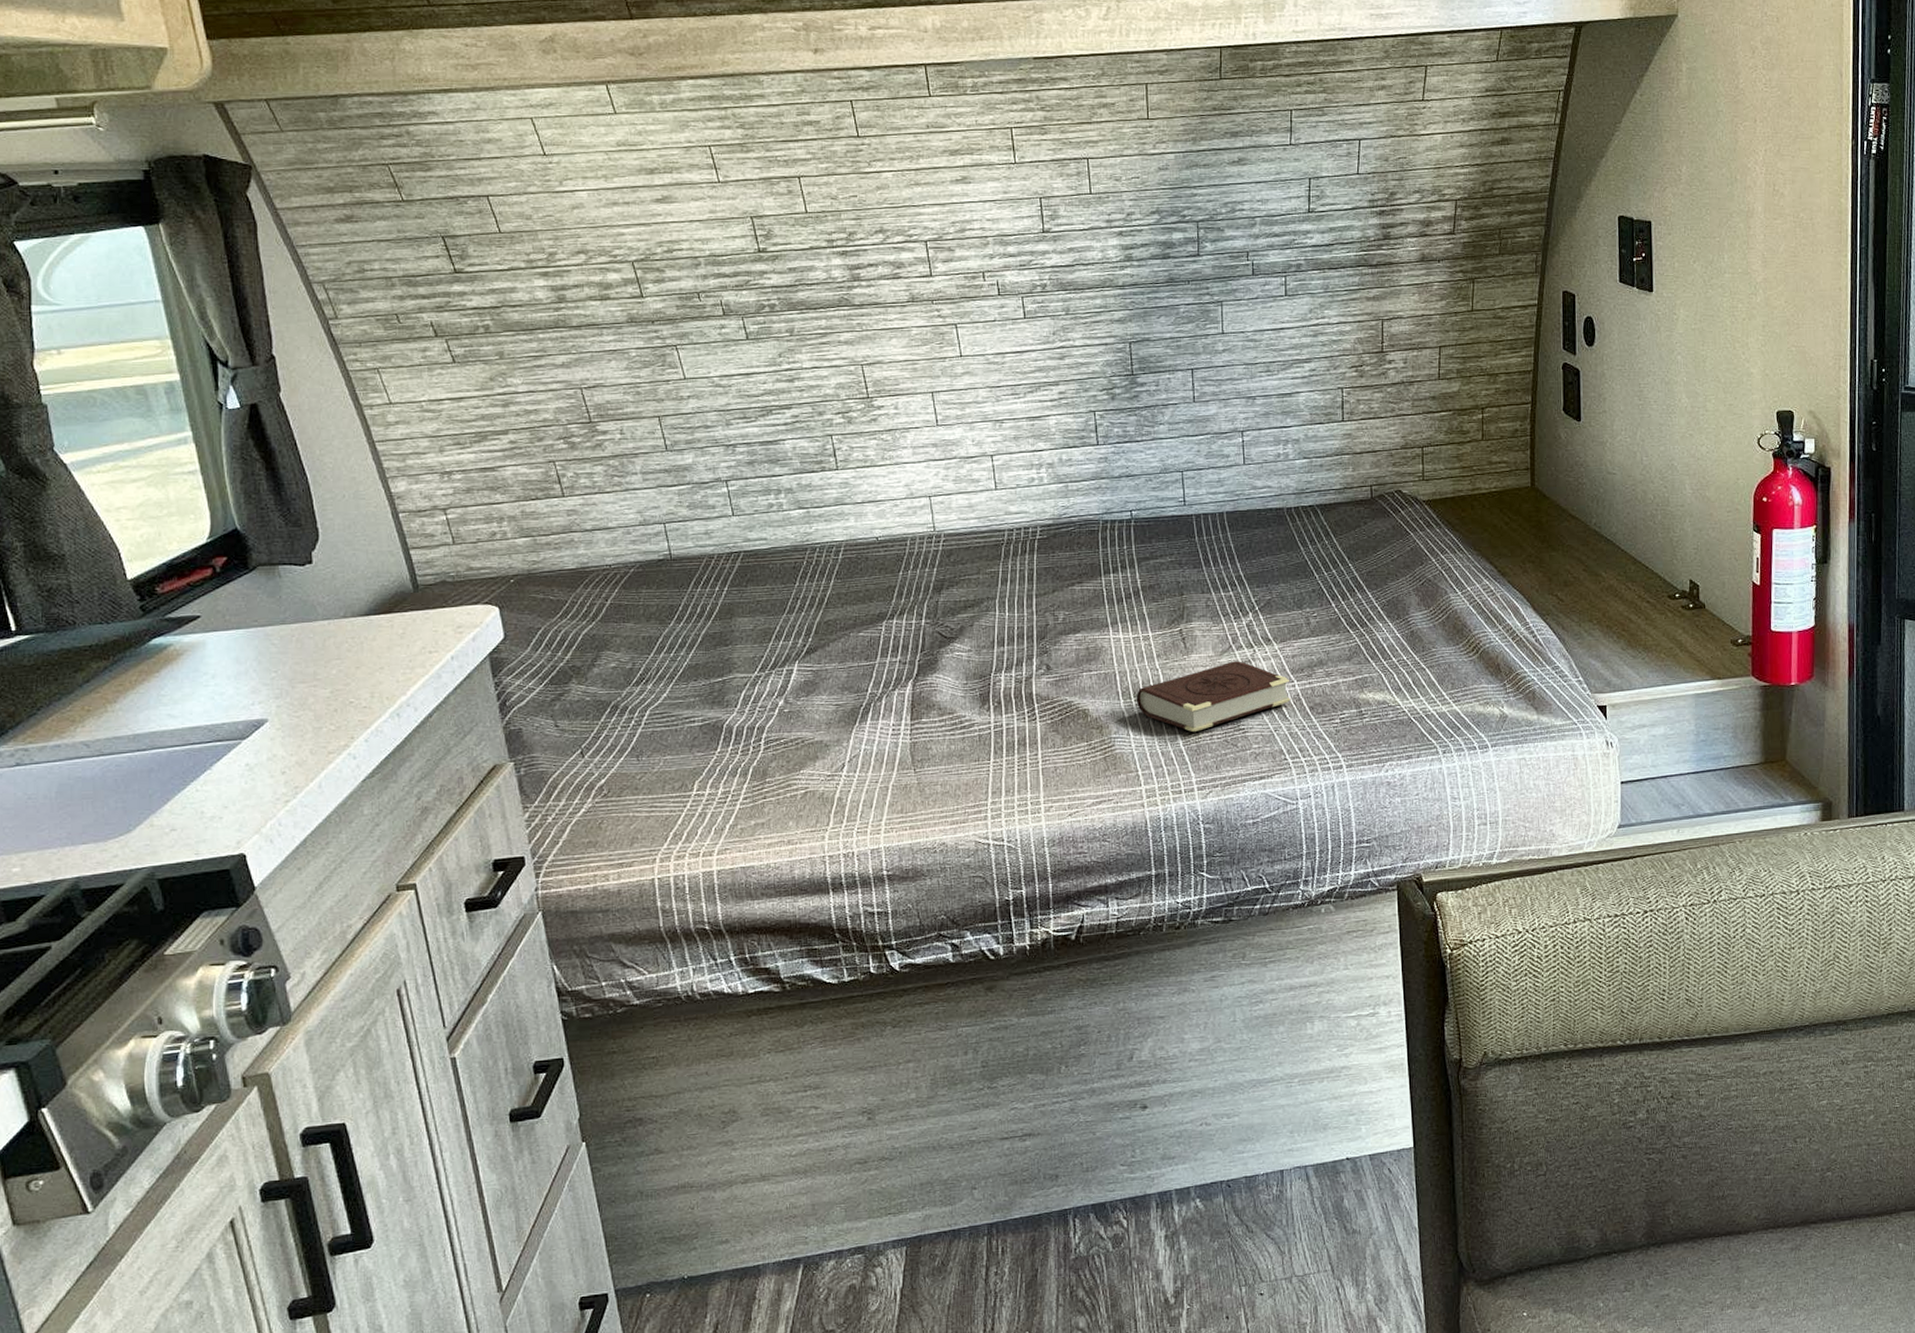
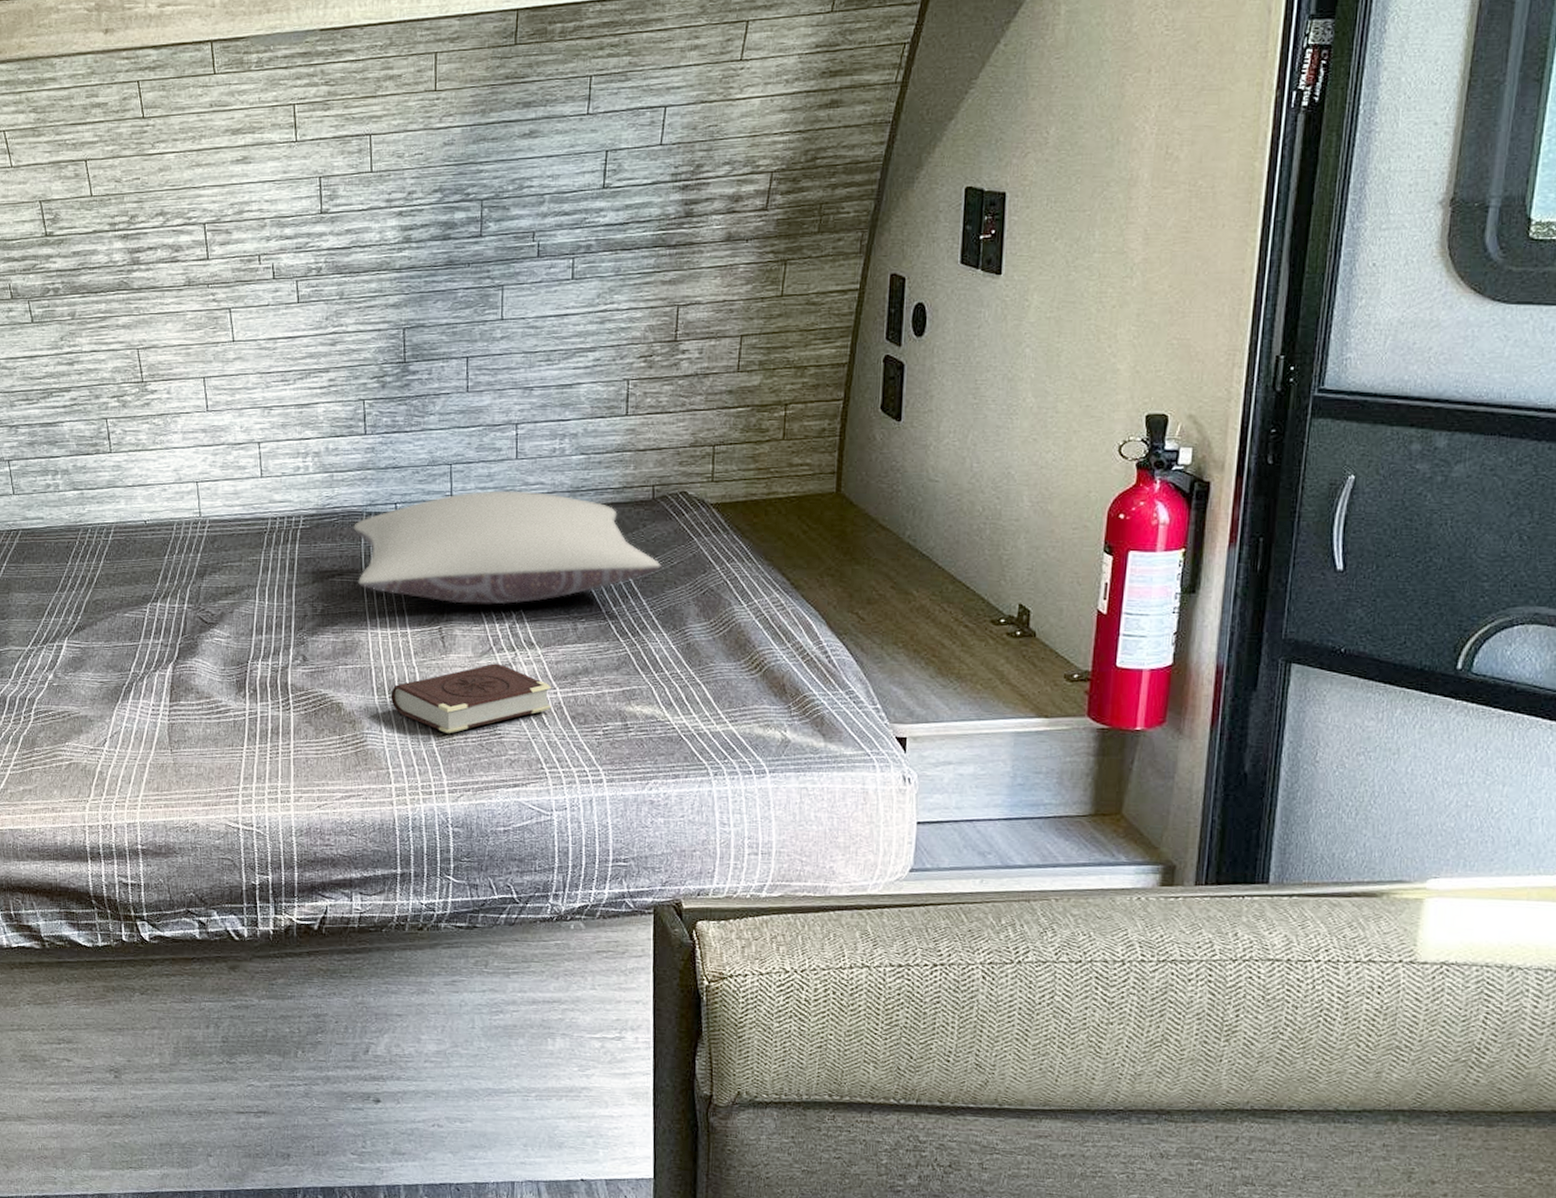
pillow: none [1091,494,1383,605] -> present [353,490,661,605]

